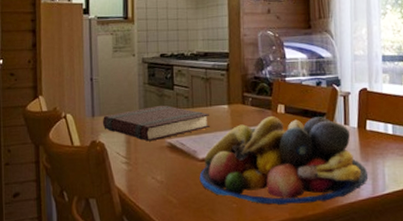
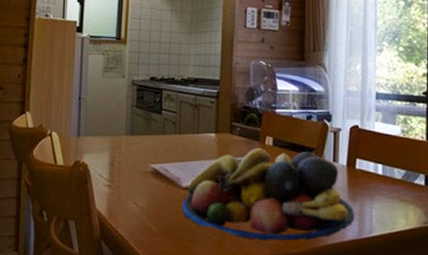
book: present [102,105,210,141] -> none [87,129,196,165]

